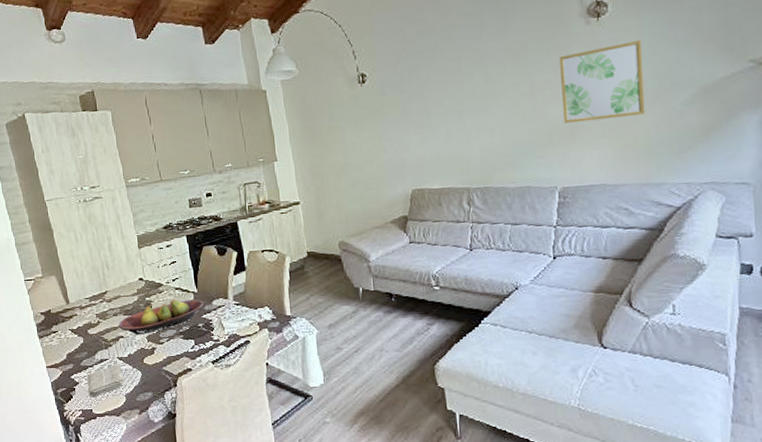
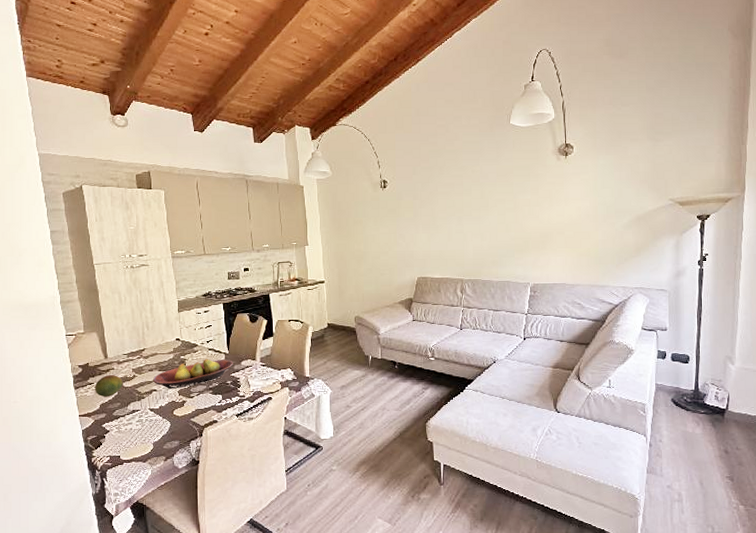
fruit: none [59,322,88,346] -> present [94,375,123,396]
washcloth: present [88,363,125,398] -> none [118,414,154,445]
wall art: present [559,39,645,123] -> none [537,175,597,234]

